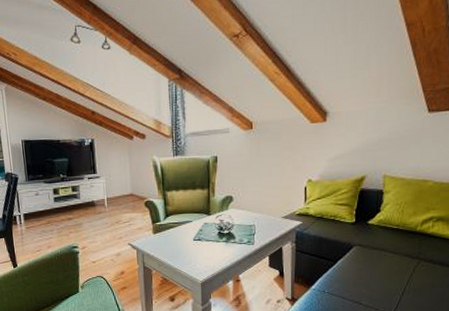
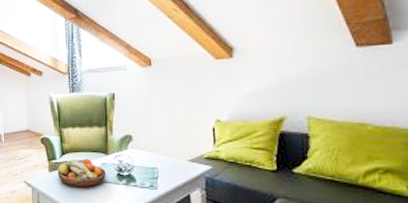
fruit bowl: none [161,220,209,247] -> present [57,159,107,188]

